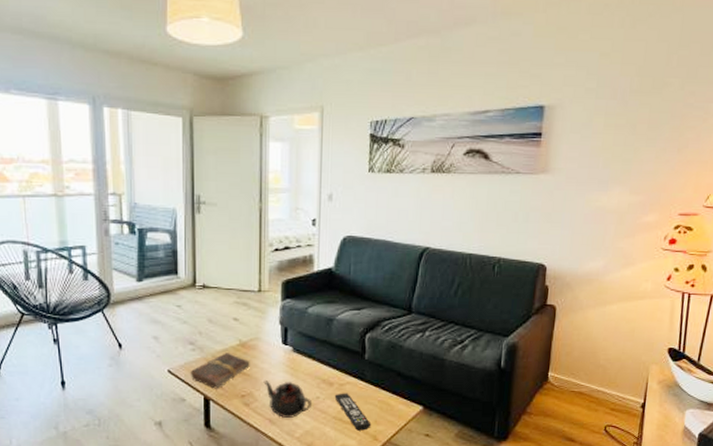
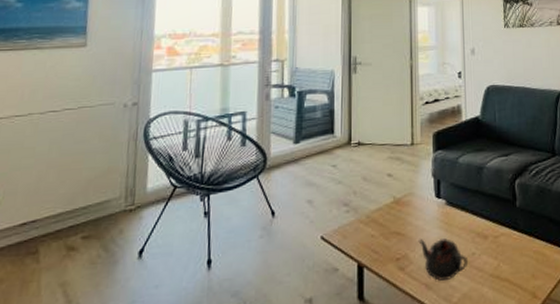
book: present [191,353,250,389] -> none [345,211,404,254]
remote control: present [334,393,372,431] -> none [490,245,529,288]

